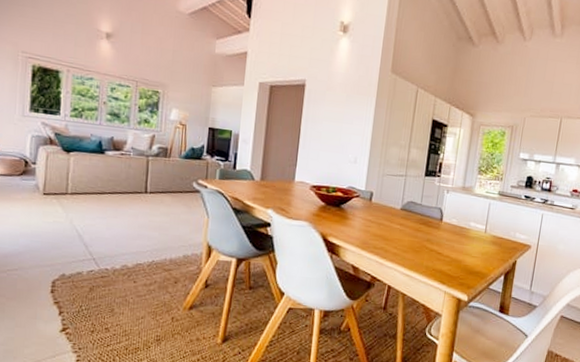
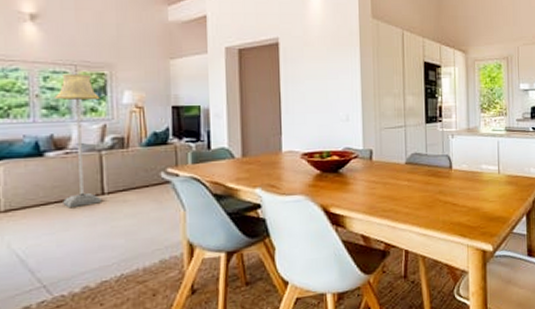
floor lamp: none [115,87,153,200] -> present [53,73,101,209]

